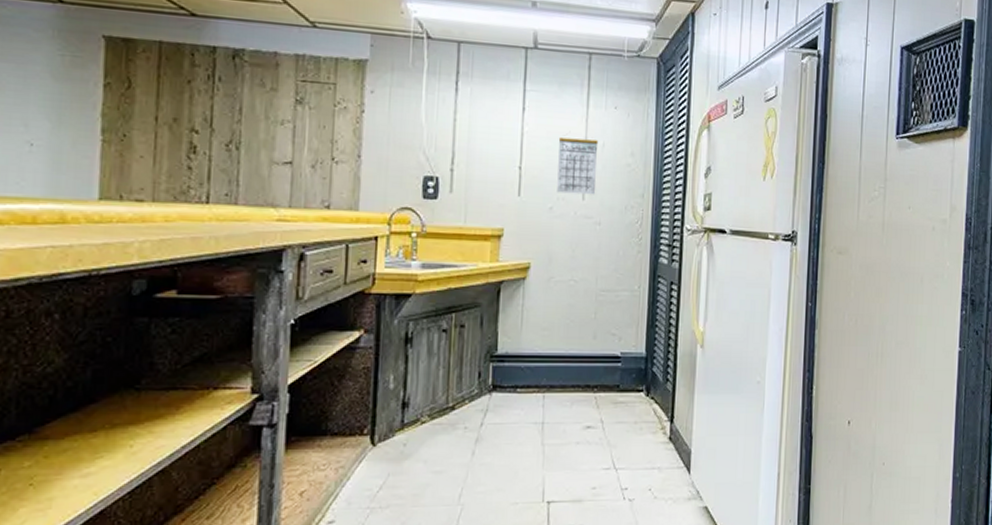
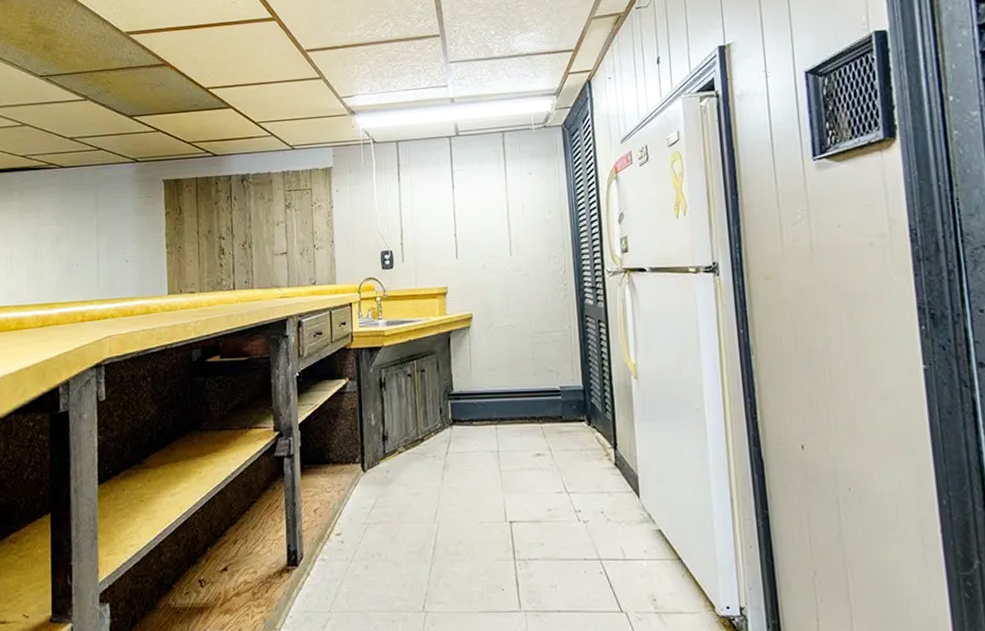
calendar: present [557,137,599,195] -> none [484,203,521,252]

